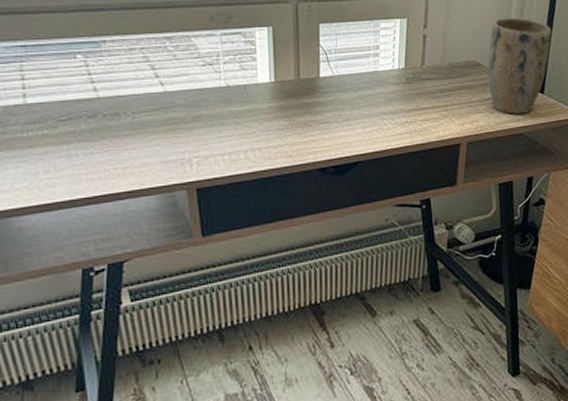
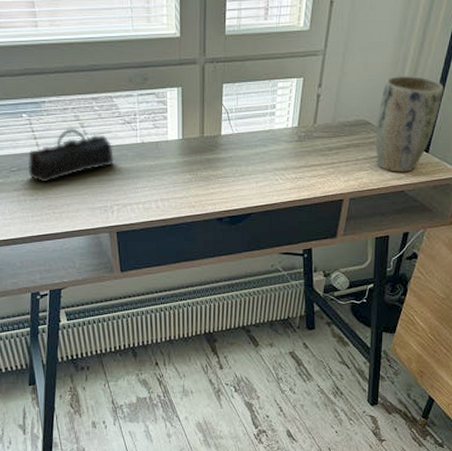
pencil case: none [82,70,194,134] -> present [28,128,115,183]

